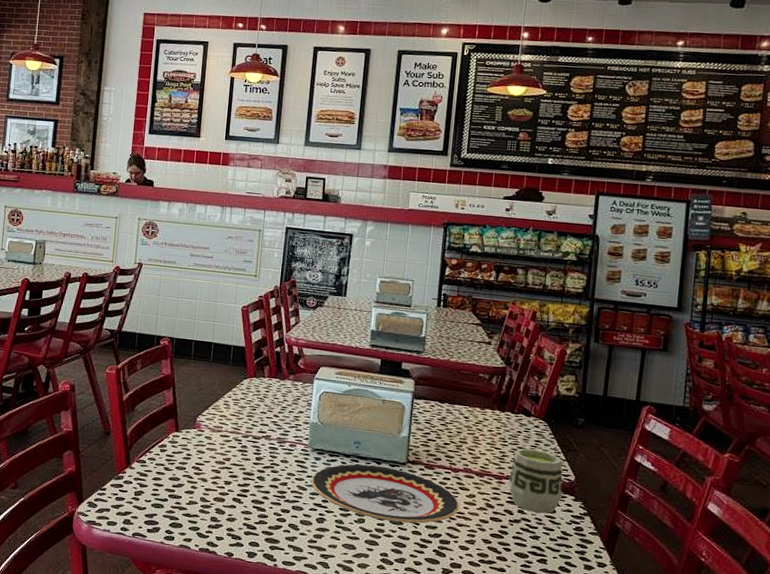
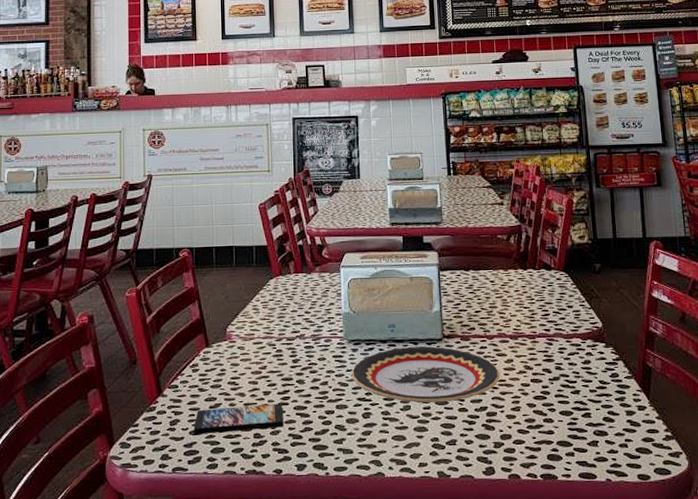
smartphone: none [155,486,242,516] -> present [193,403,284,434]
cup: present [508,448,563,514] -> none [541,302,594,367]

